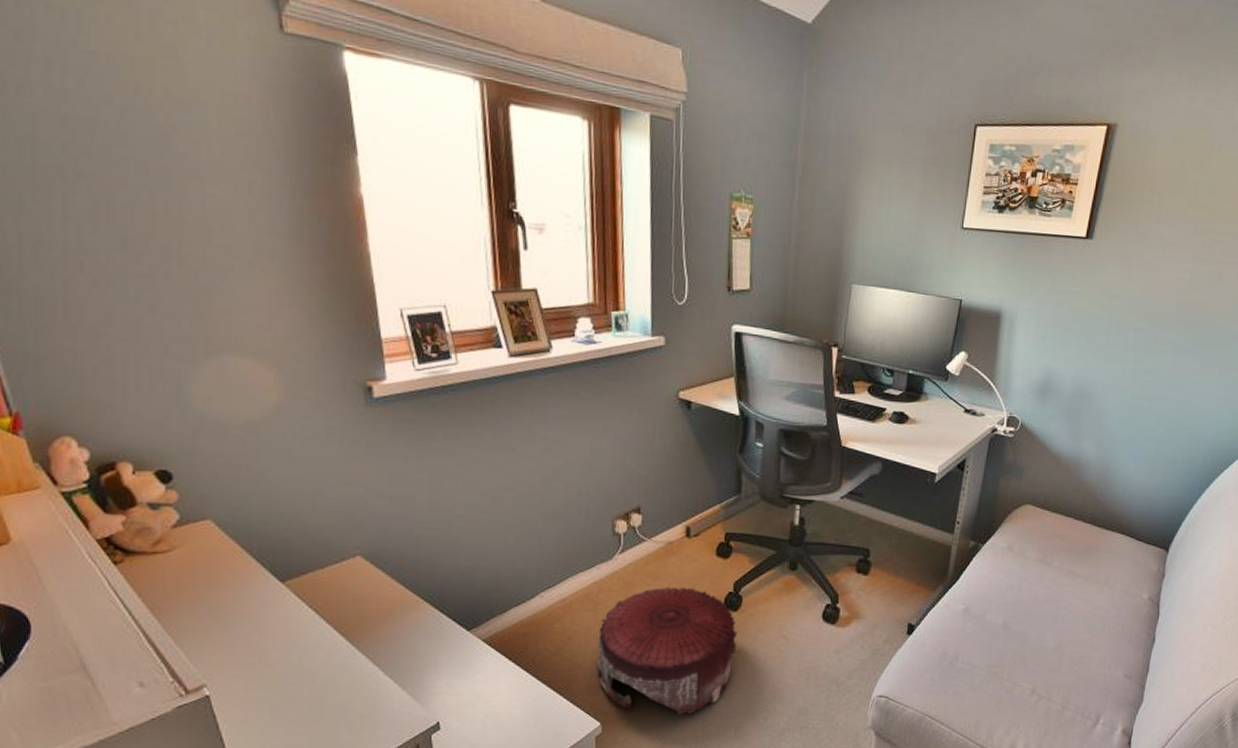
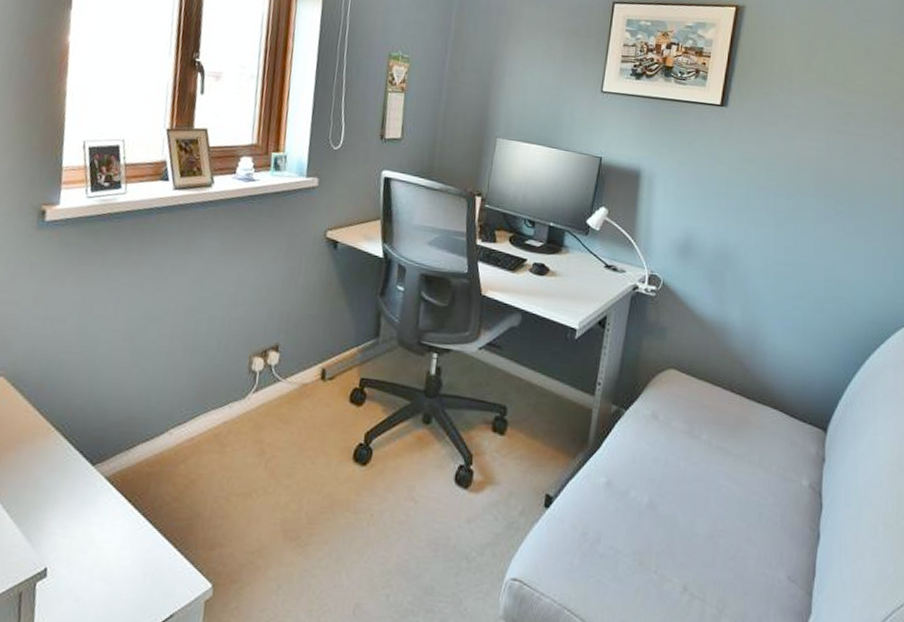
pouf: present [596,586,738,715] -> none [215,432,365,584]

